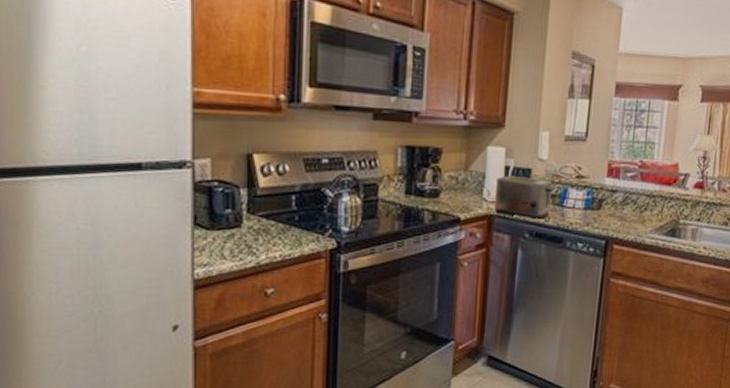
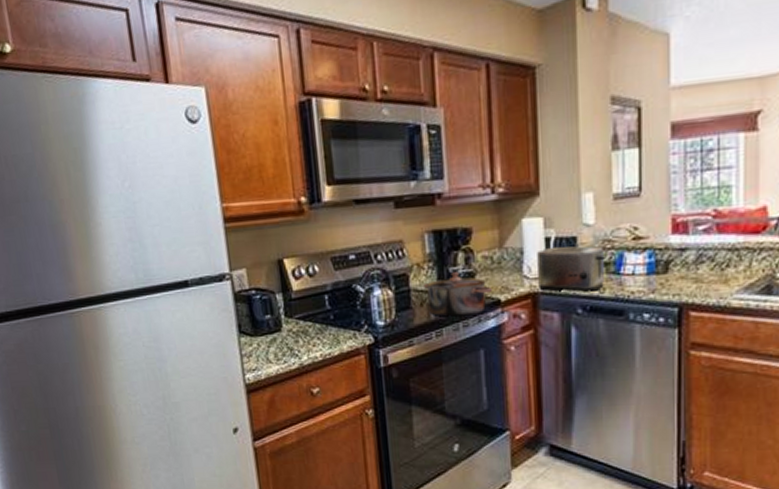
cooking pot: none [390,187,455,231] -> present [422,272,493,318]

